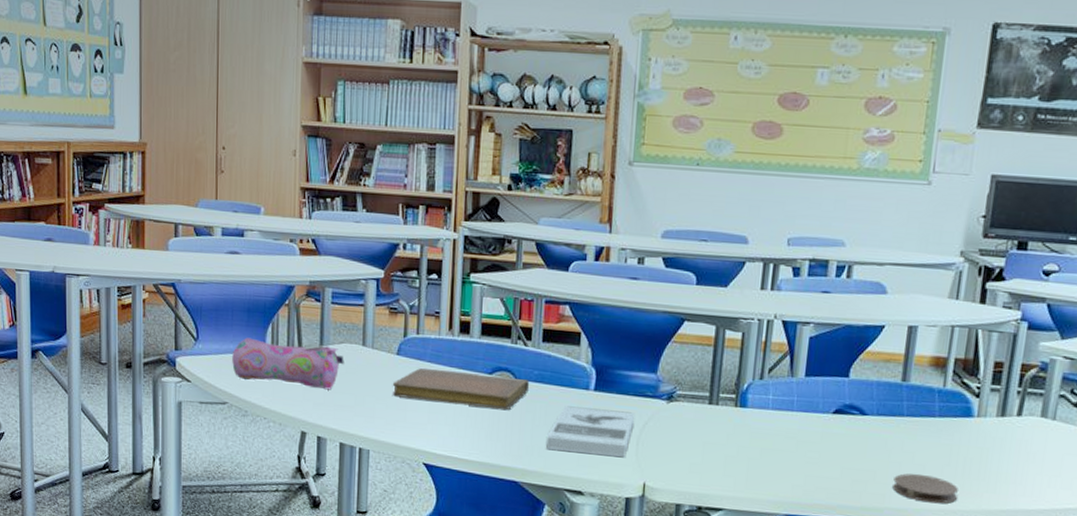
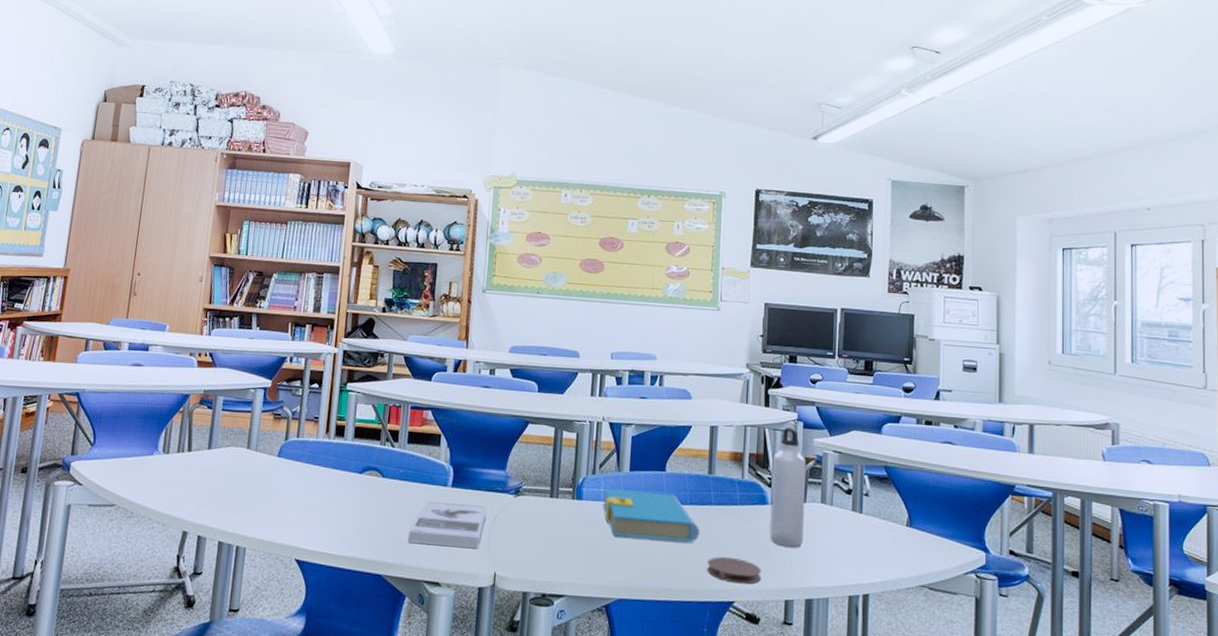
pencil case: present [232,337,344,390] -> none [124,442,230,491]
notebook: present [393,367,530,410] -> none [272,468,396,506]
book: none [771,395,887,457] -> present [603,488,700,542]
water bottle: none [972,327,1027,465] -> present [769,427,807,547]

